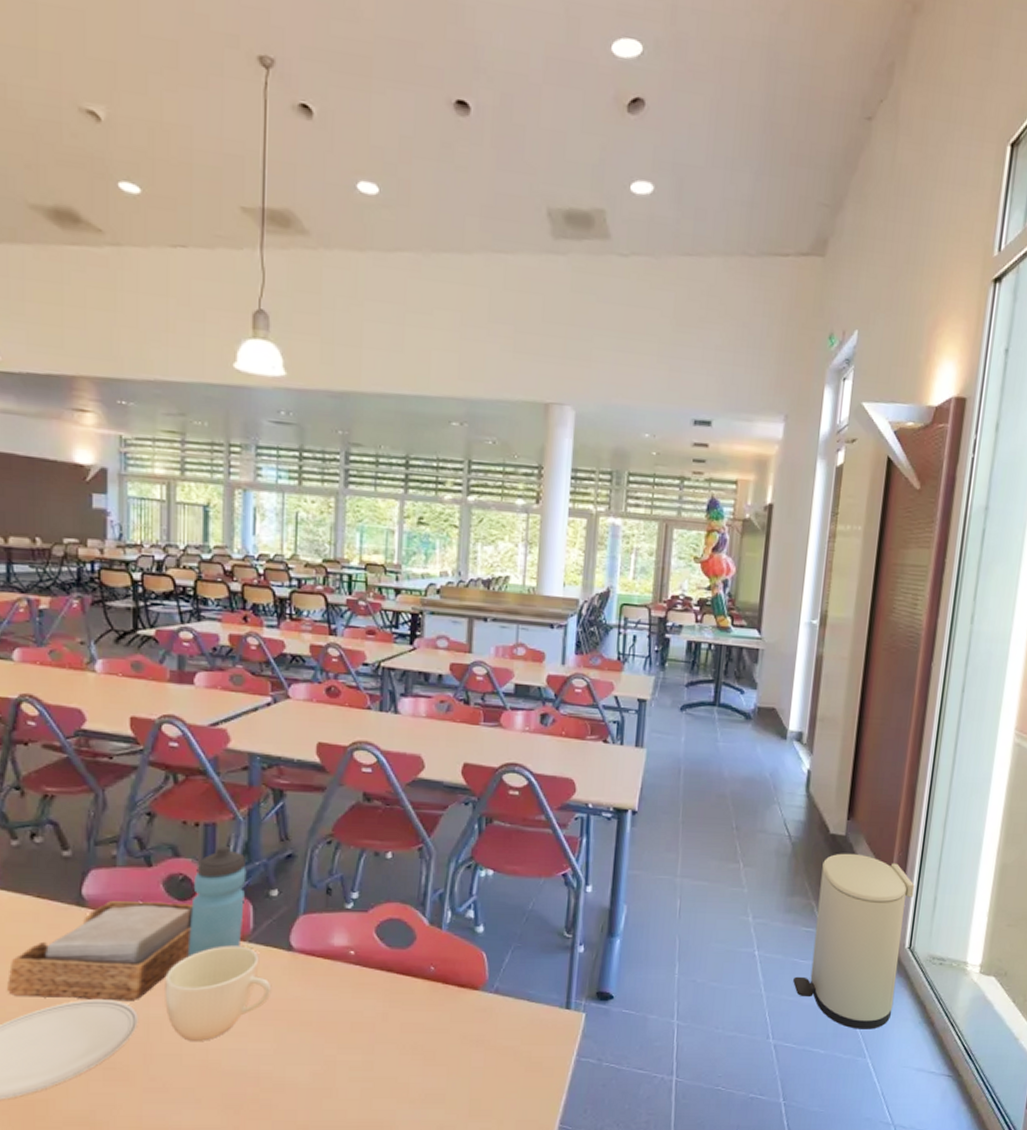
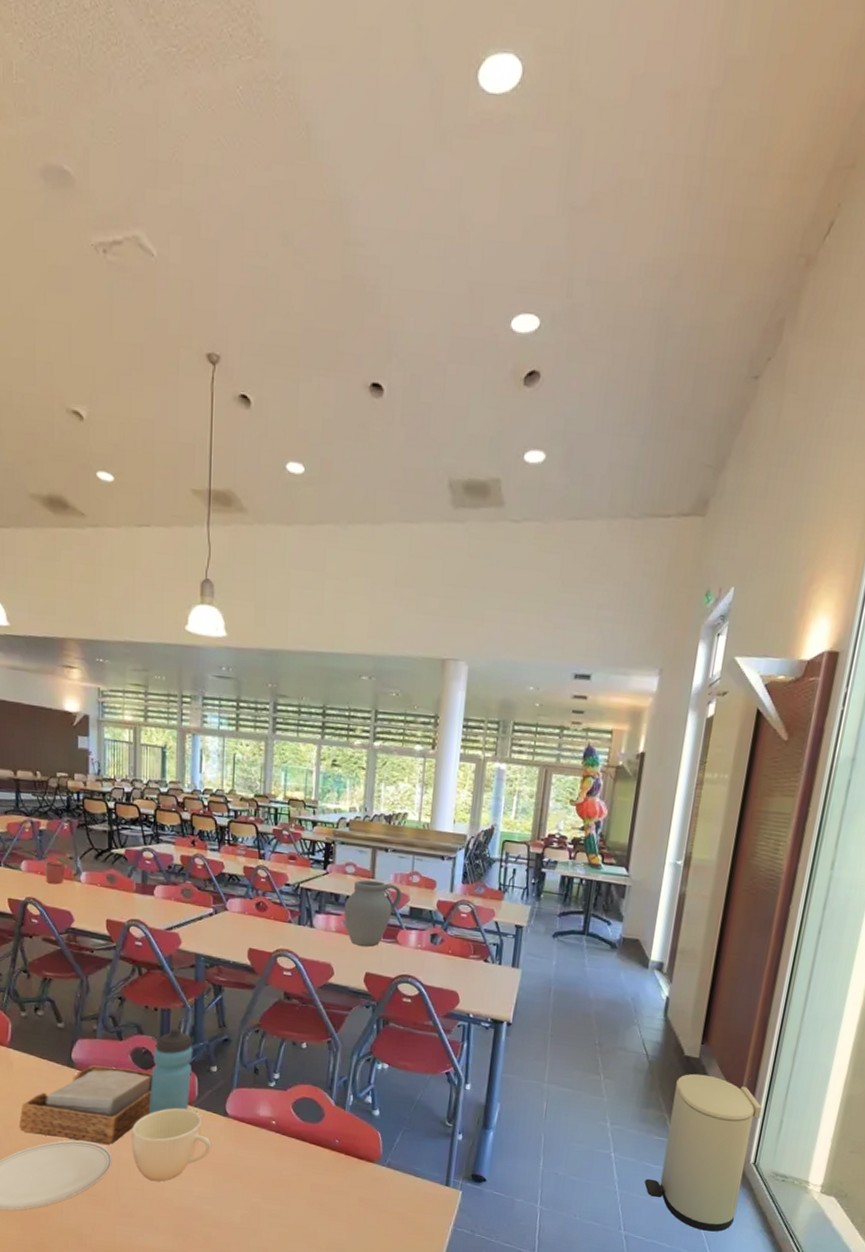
cup: none [46,650,77,677] -> present [45,863,67,885]
jug: none [435,654,506,733] -> present [344,879,402,947]

